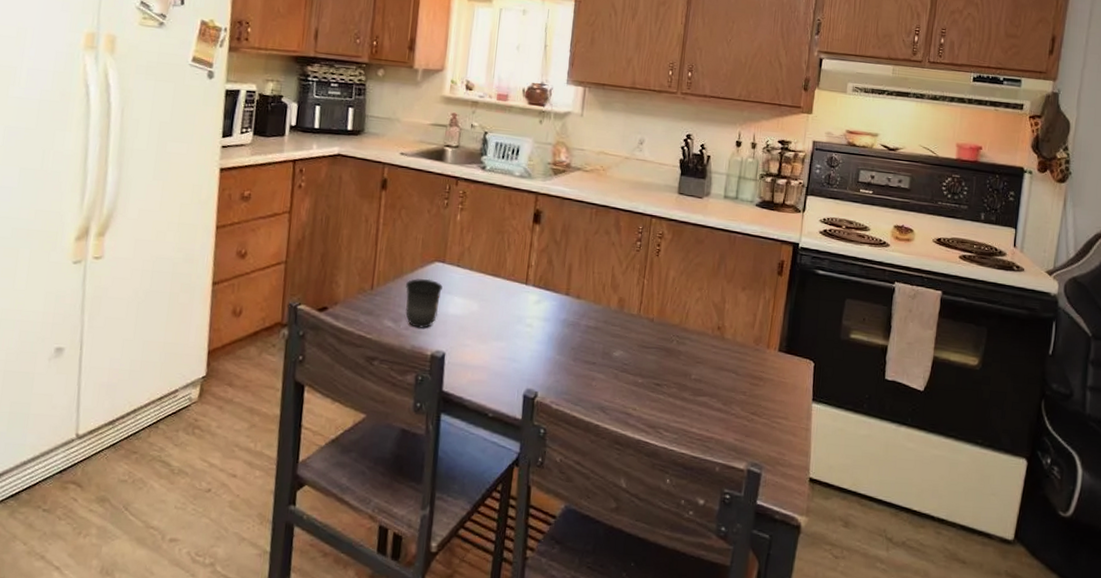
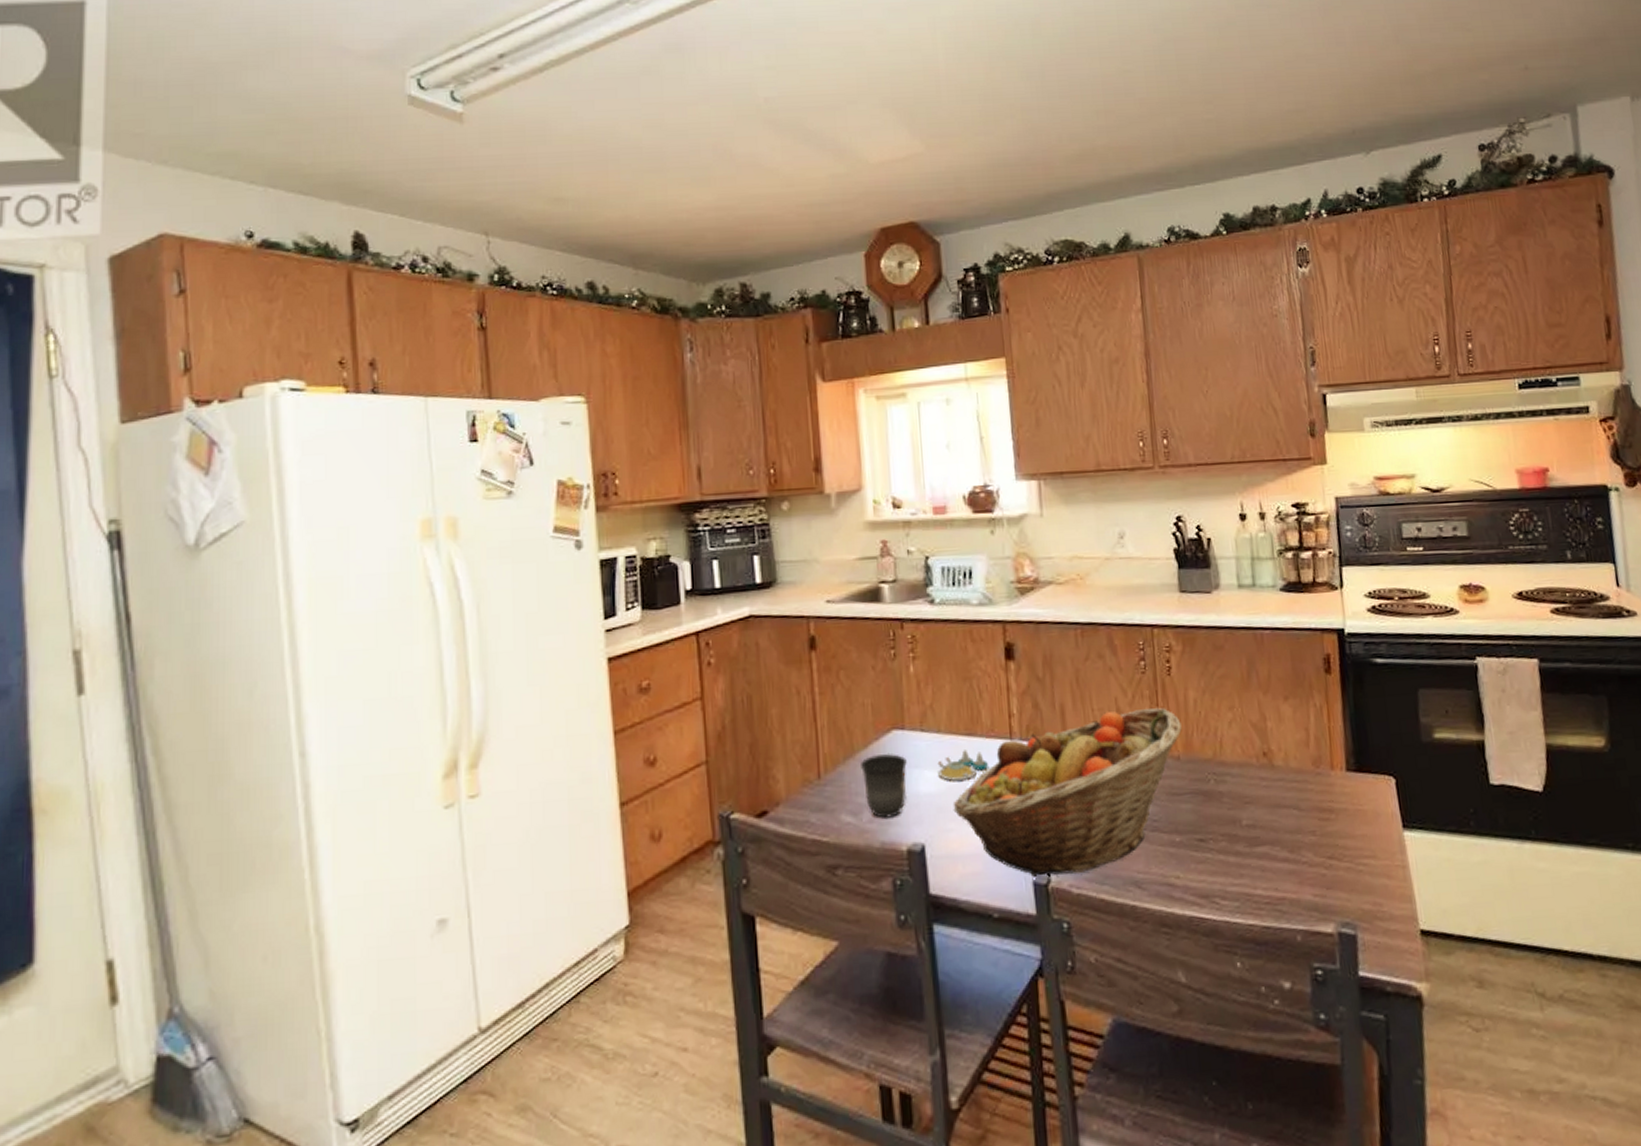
salt and pepper shaker set: none [465,286,505,309] -> present [937,750,988,781]
fruit basket: none [472,276,660,394] -> present [953,708,1182,877]

